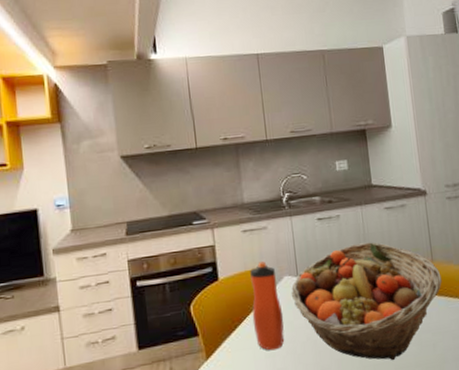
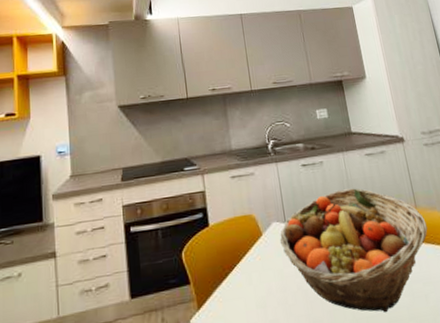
water bottle: present [250,261,285,351] -> none [239,207,275,301]

